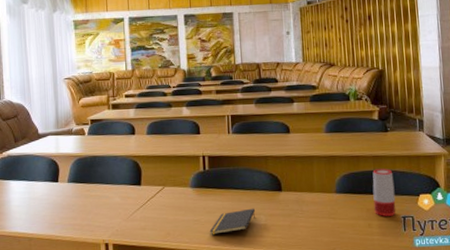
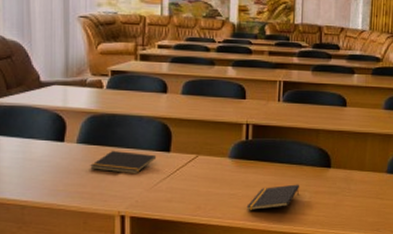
notepad: none [79,187,131,207] -> present [90,151,157,174]

